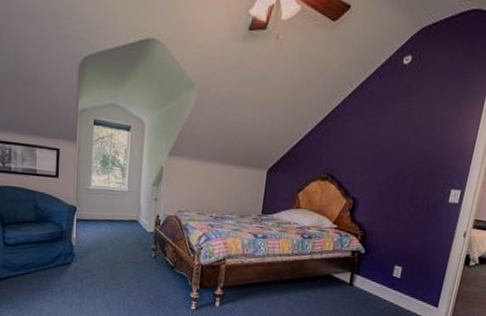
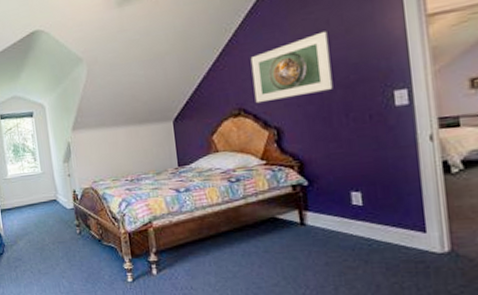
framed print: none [343,122,418,177] -> present [250,30,333,104]

